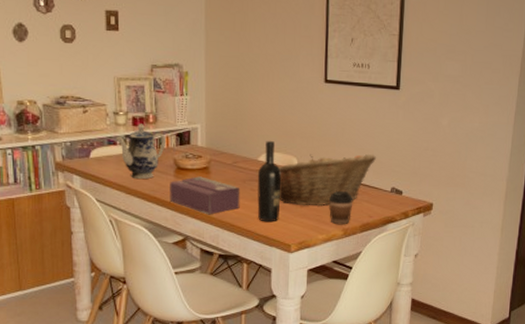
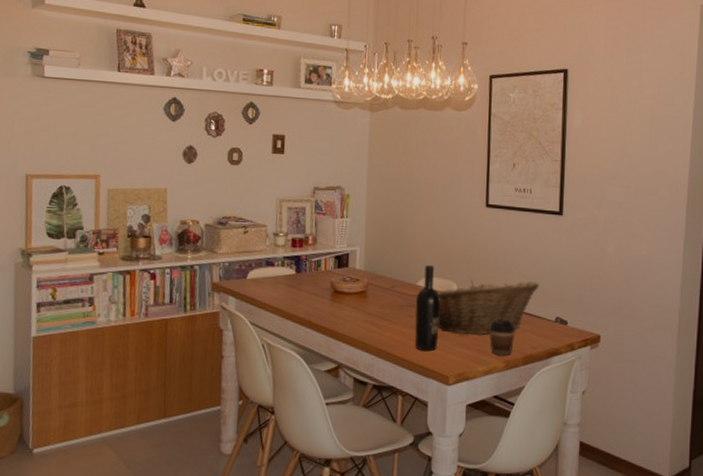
teapot: present [116,124,166,179] -> none [274,245,324,302]
tissue box: present [169,176,240,215] -> none [324,300,398,342]

